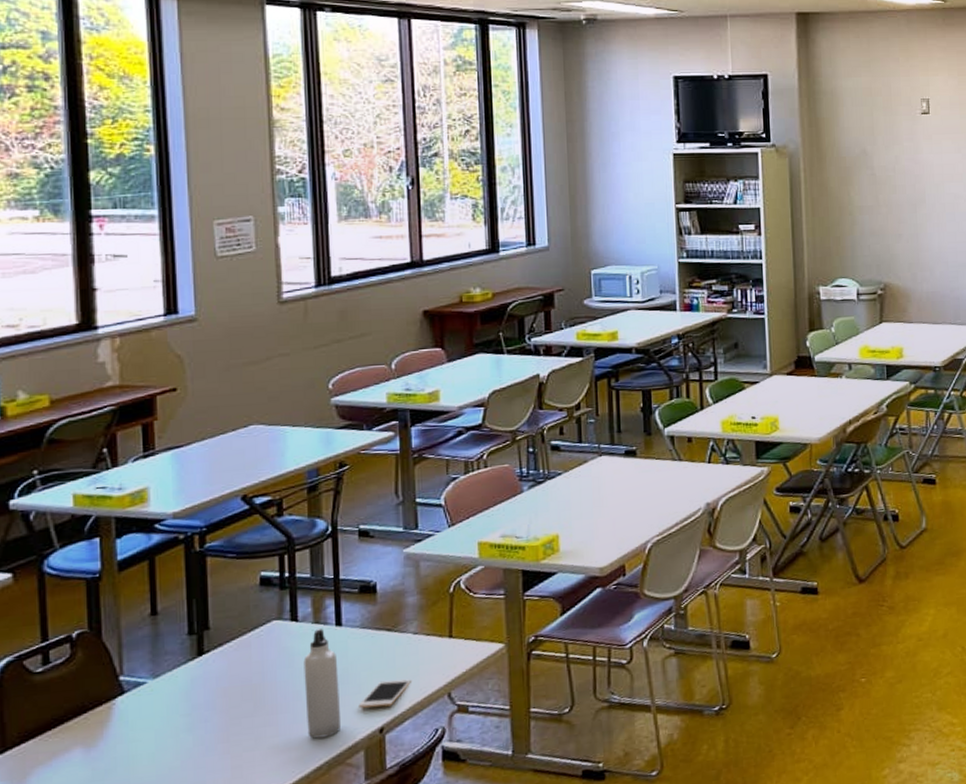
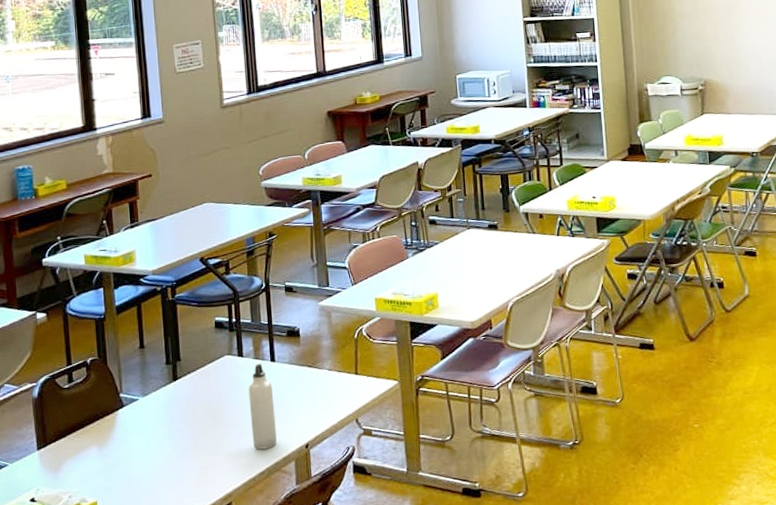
cell phone: present [359,679,411,708] -> none [290,406,328,428]

